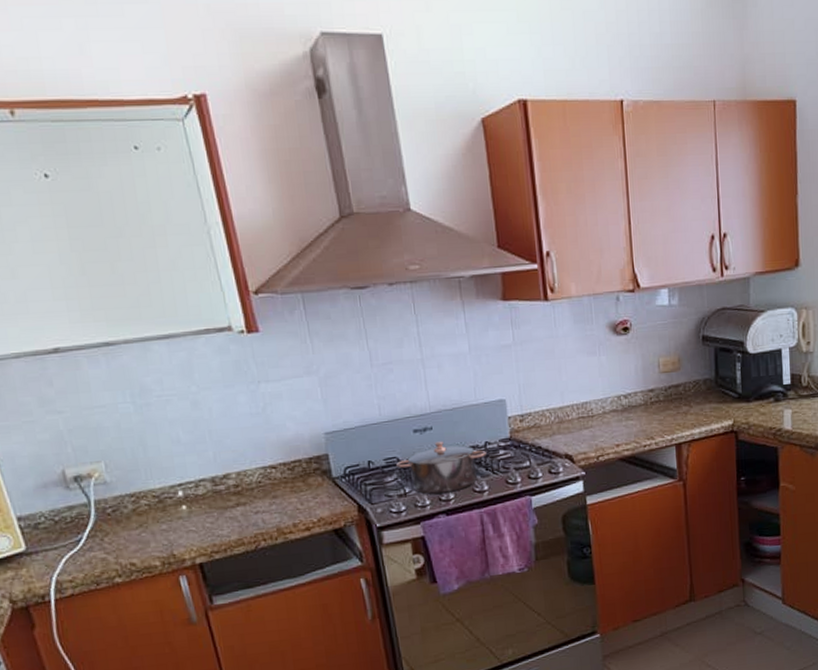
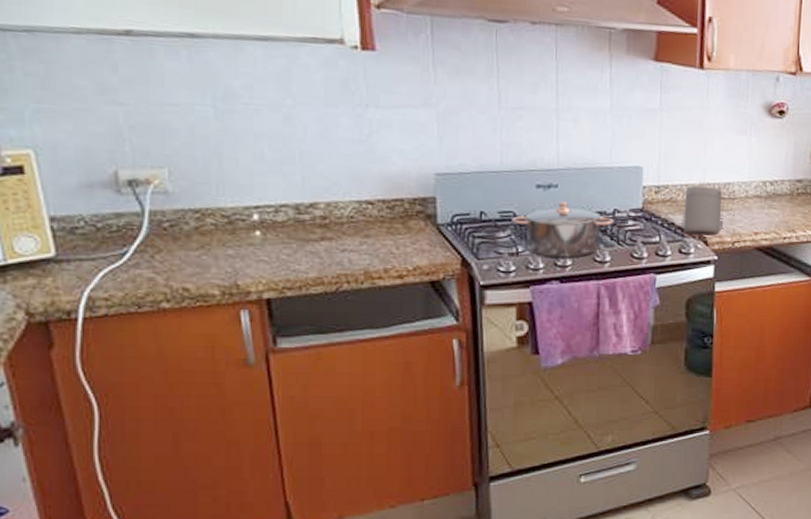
canister: none [534,403,599,460] -> present [668,180,738,241]

